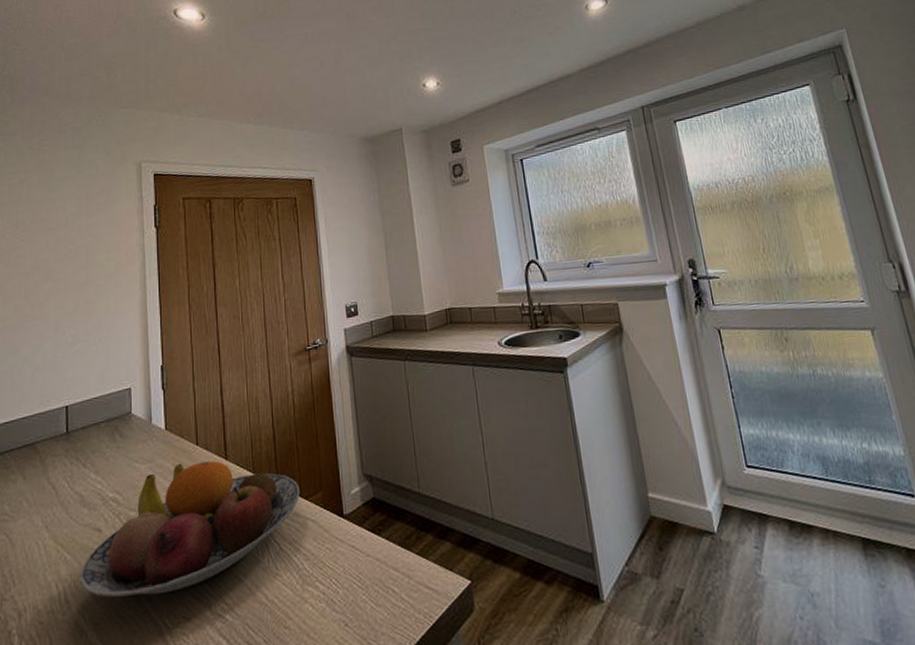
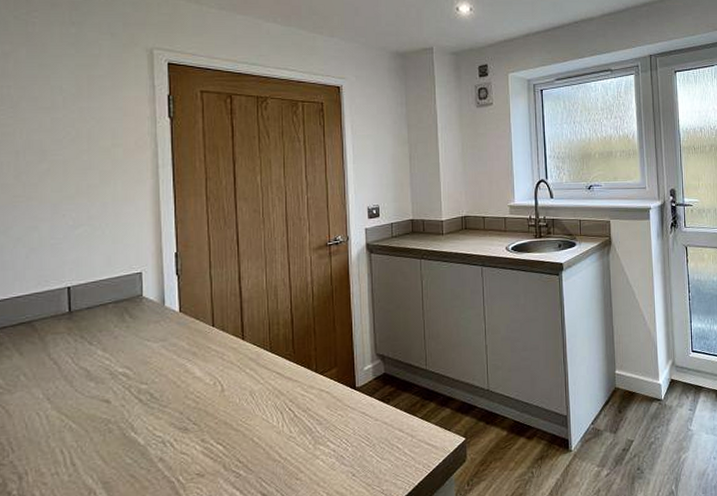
fruit bowl: present [79,461,300,598] -> none [86,341,316,460]

